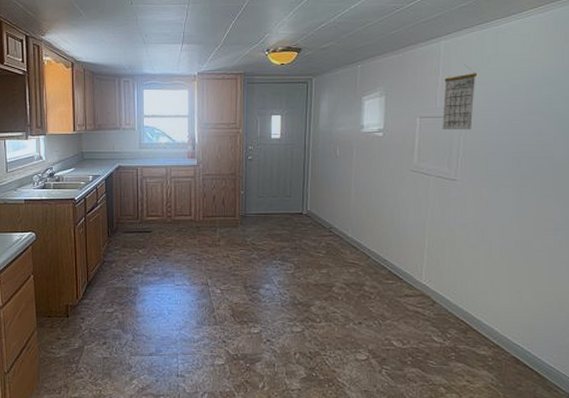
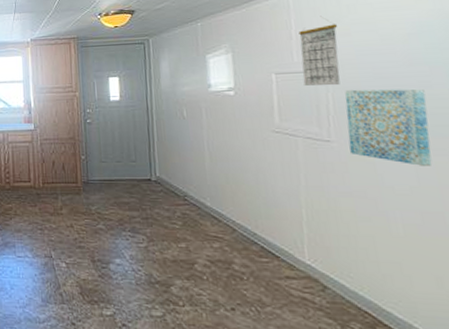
wall art: none [470,134,536,202] -> present [345,88,432,166]

